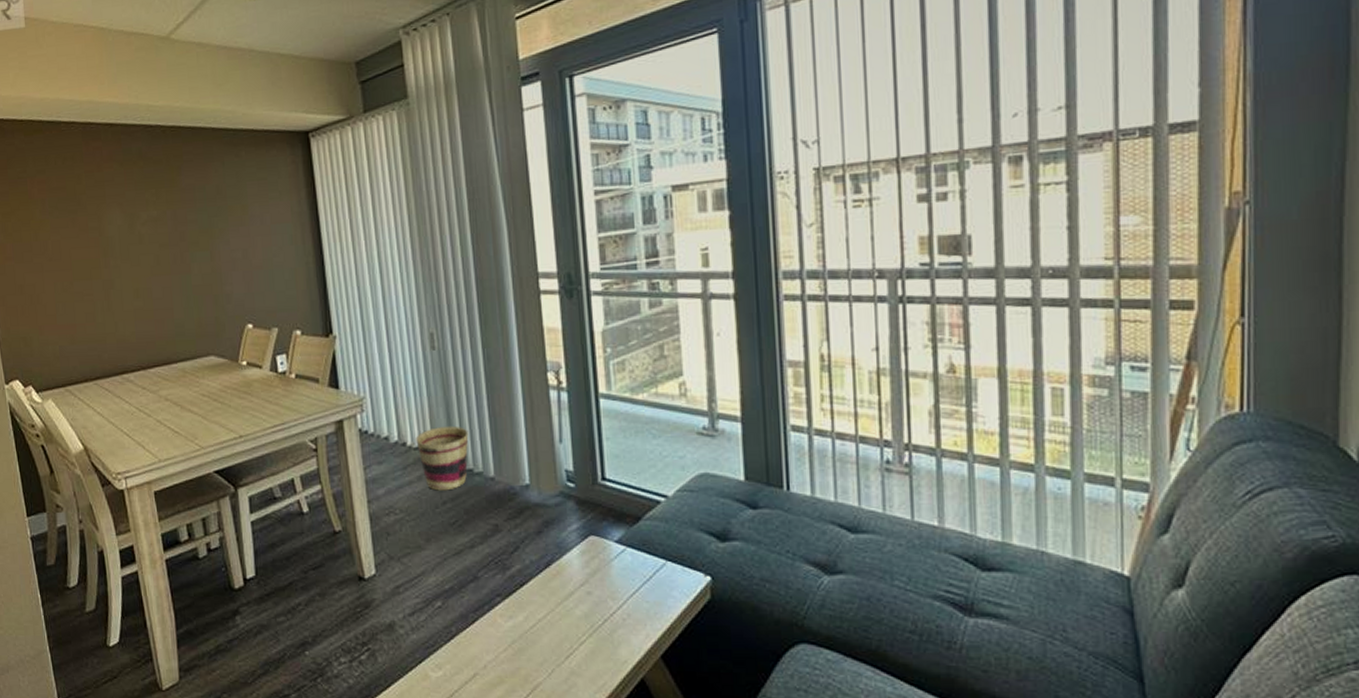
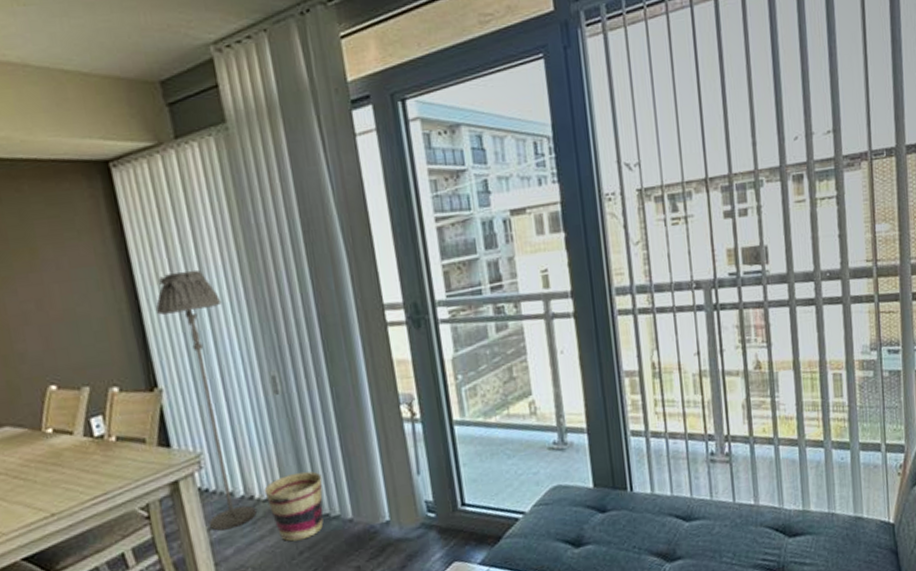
floor lamp: none [336,230,407,471] -> present [155,269,257,531]

